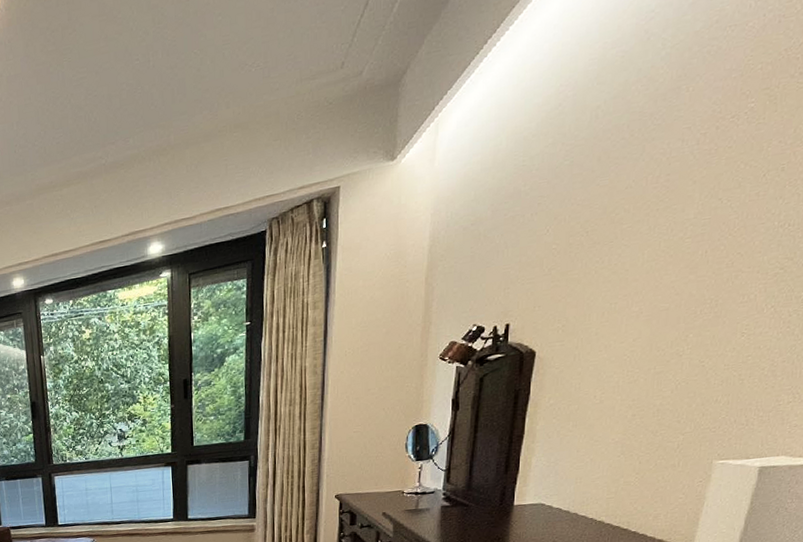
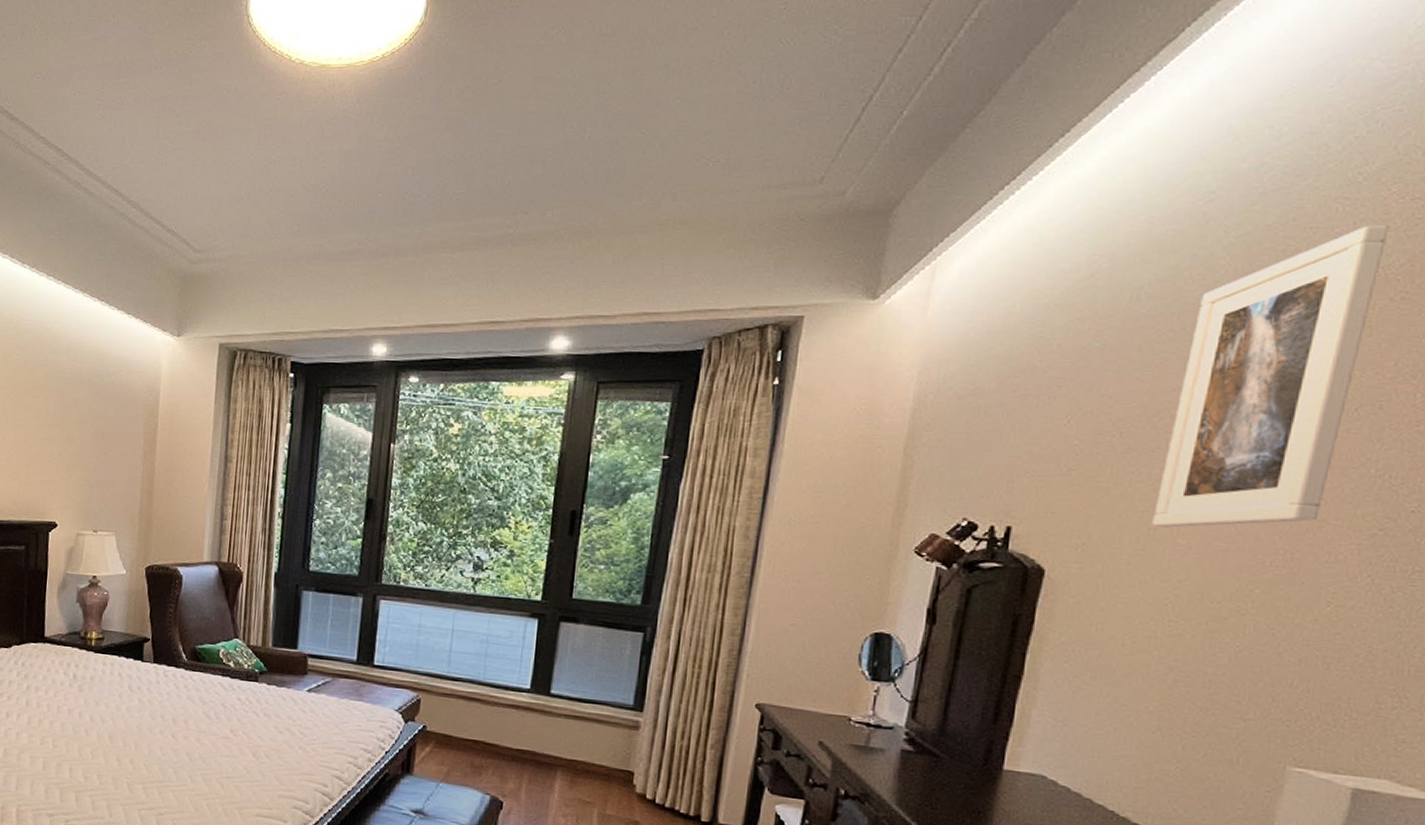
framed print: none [613,11,792,301] -> present [1152,225,1389,528]

